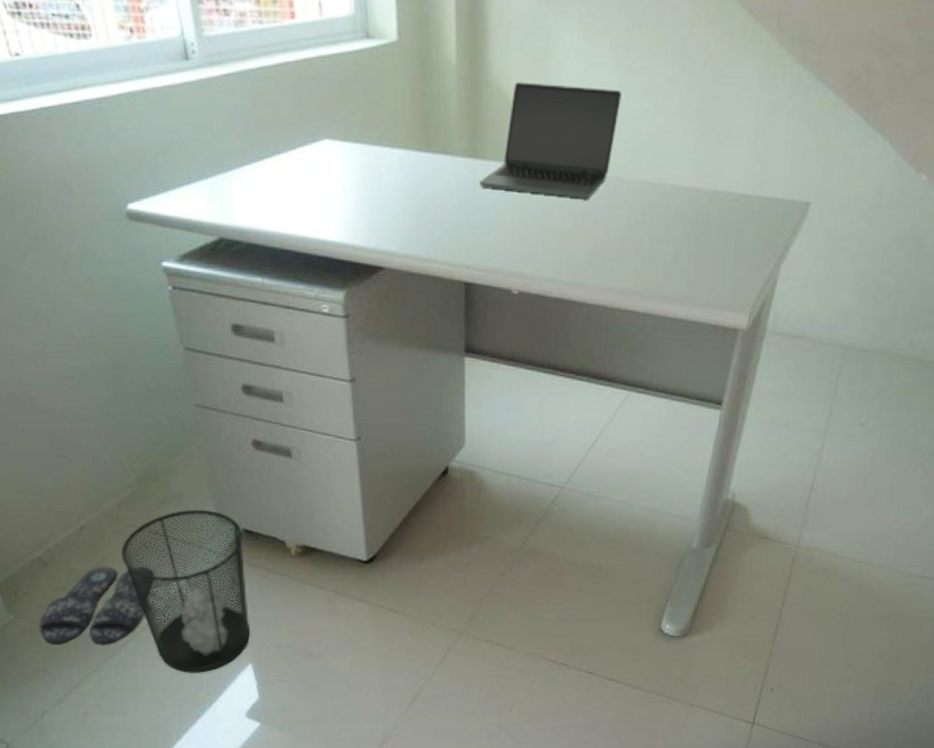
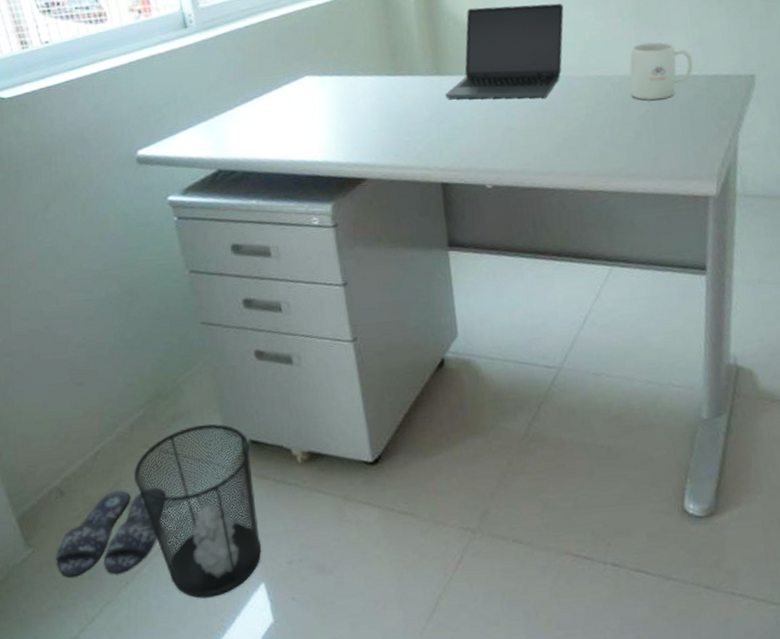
mug: none [678,149,750,218] -> present [629,41,693,100]

